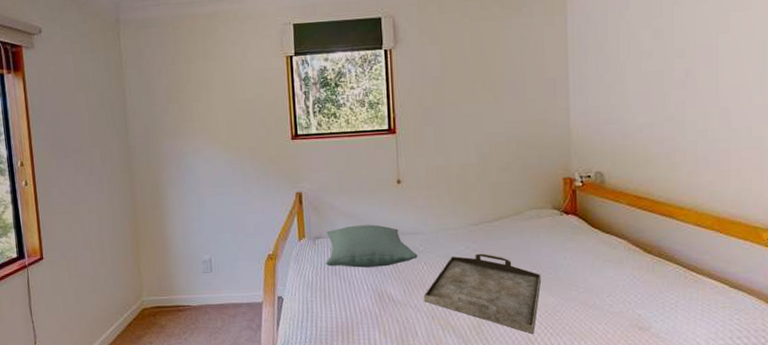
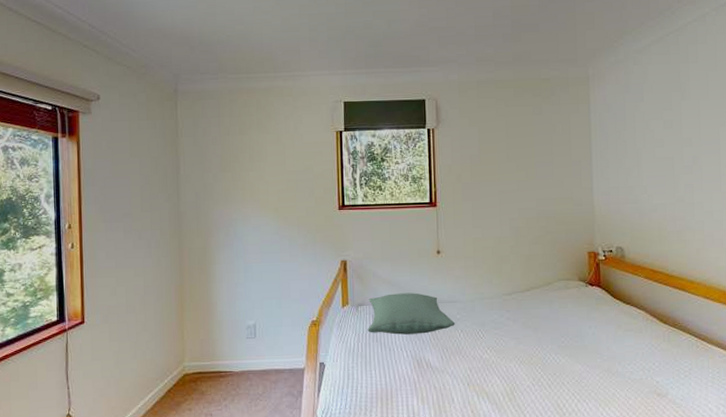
serving tray: present [423,253,542,335] -> none [460,321,569,401]

